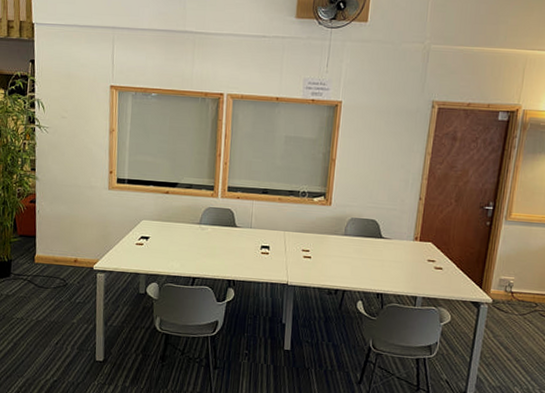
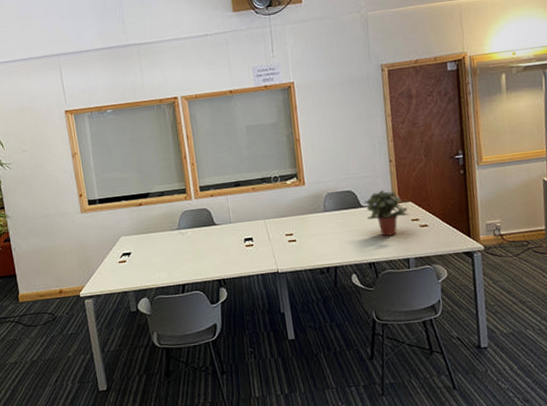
potted plant: none [384,225,431,272] -> present [363,190,410,236]

